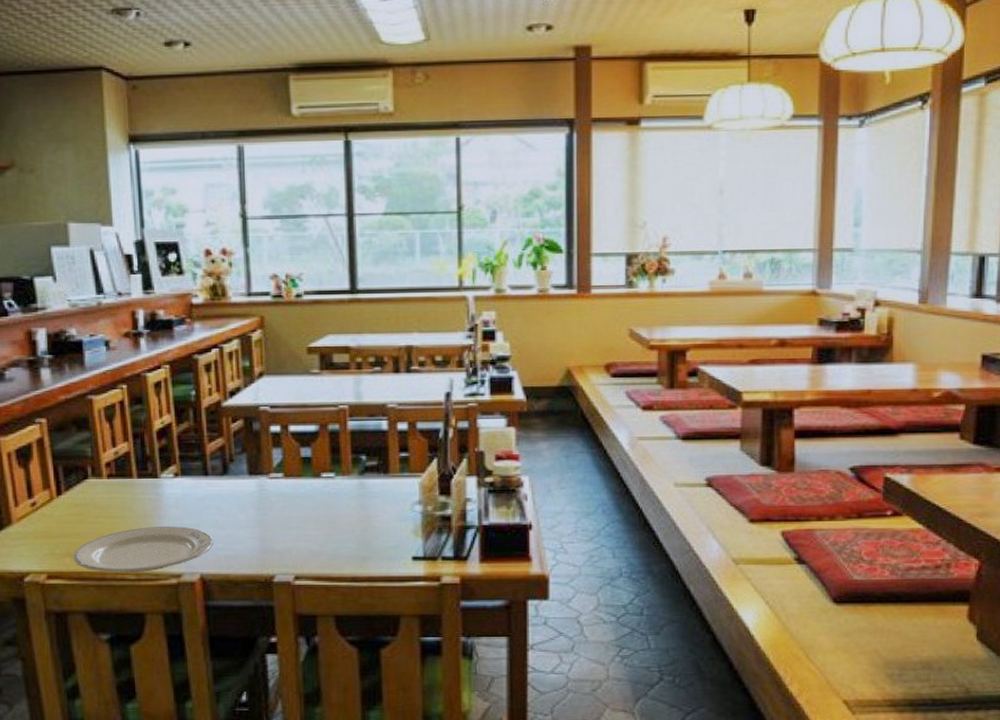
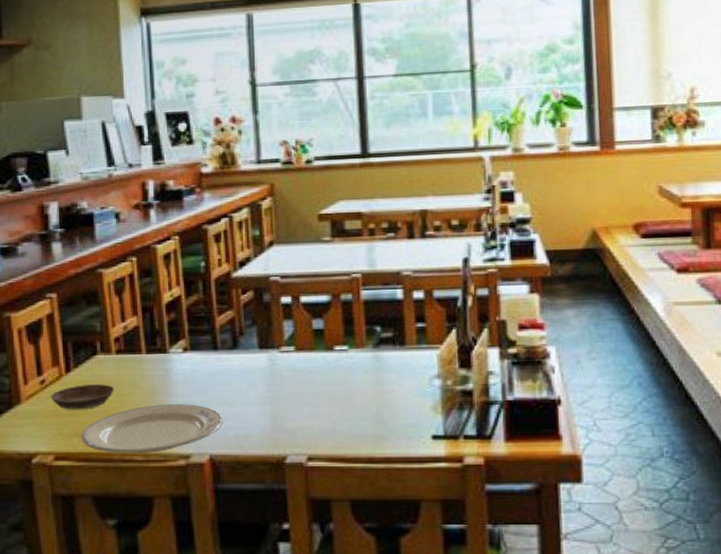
saucer: none [41,507,107,531] -> present [50,384,115,410]

